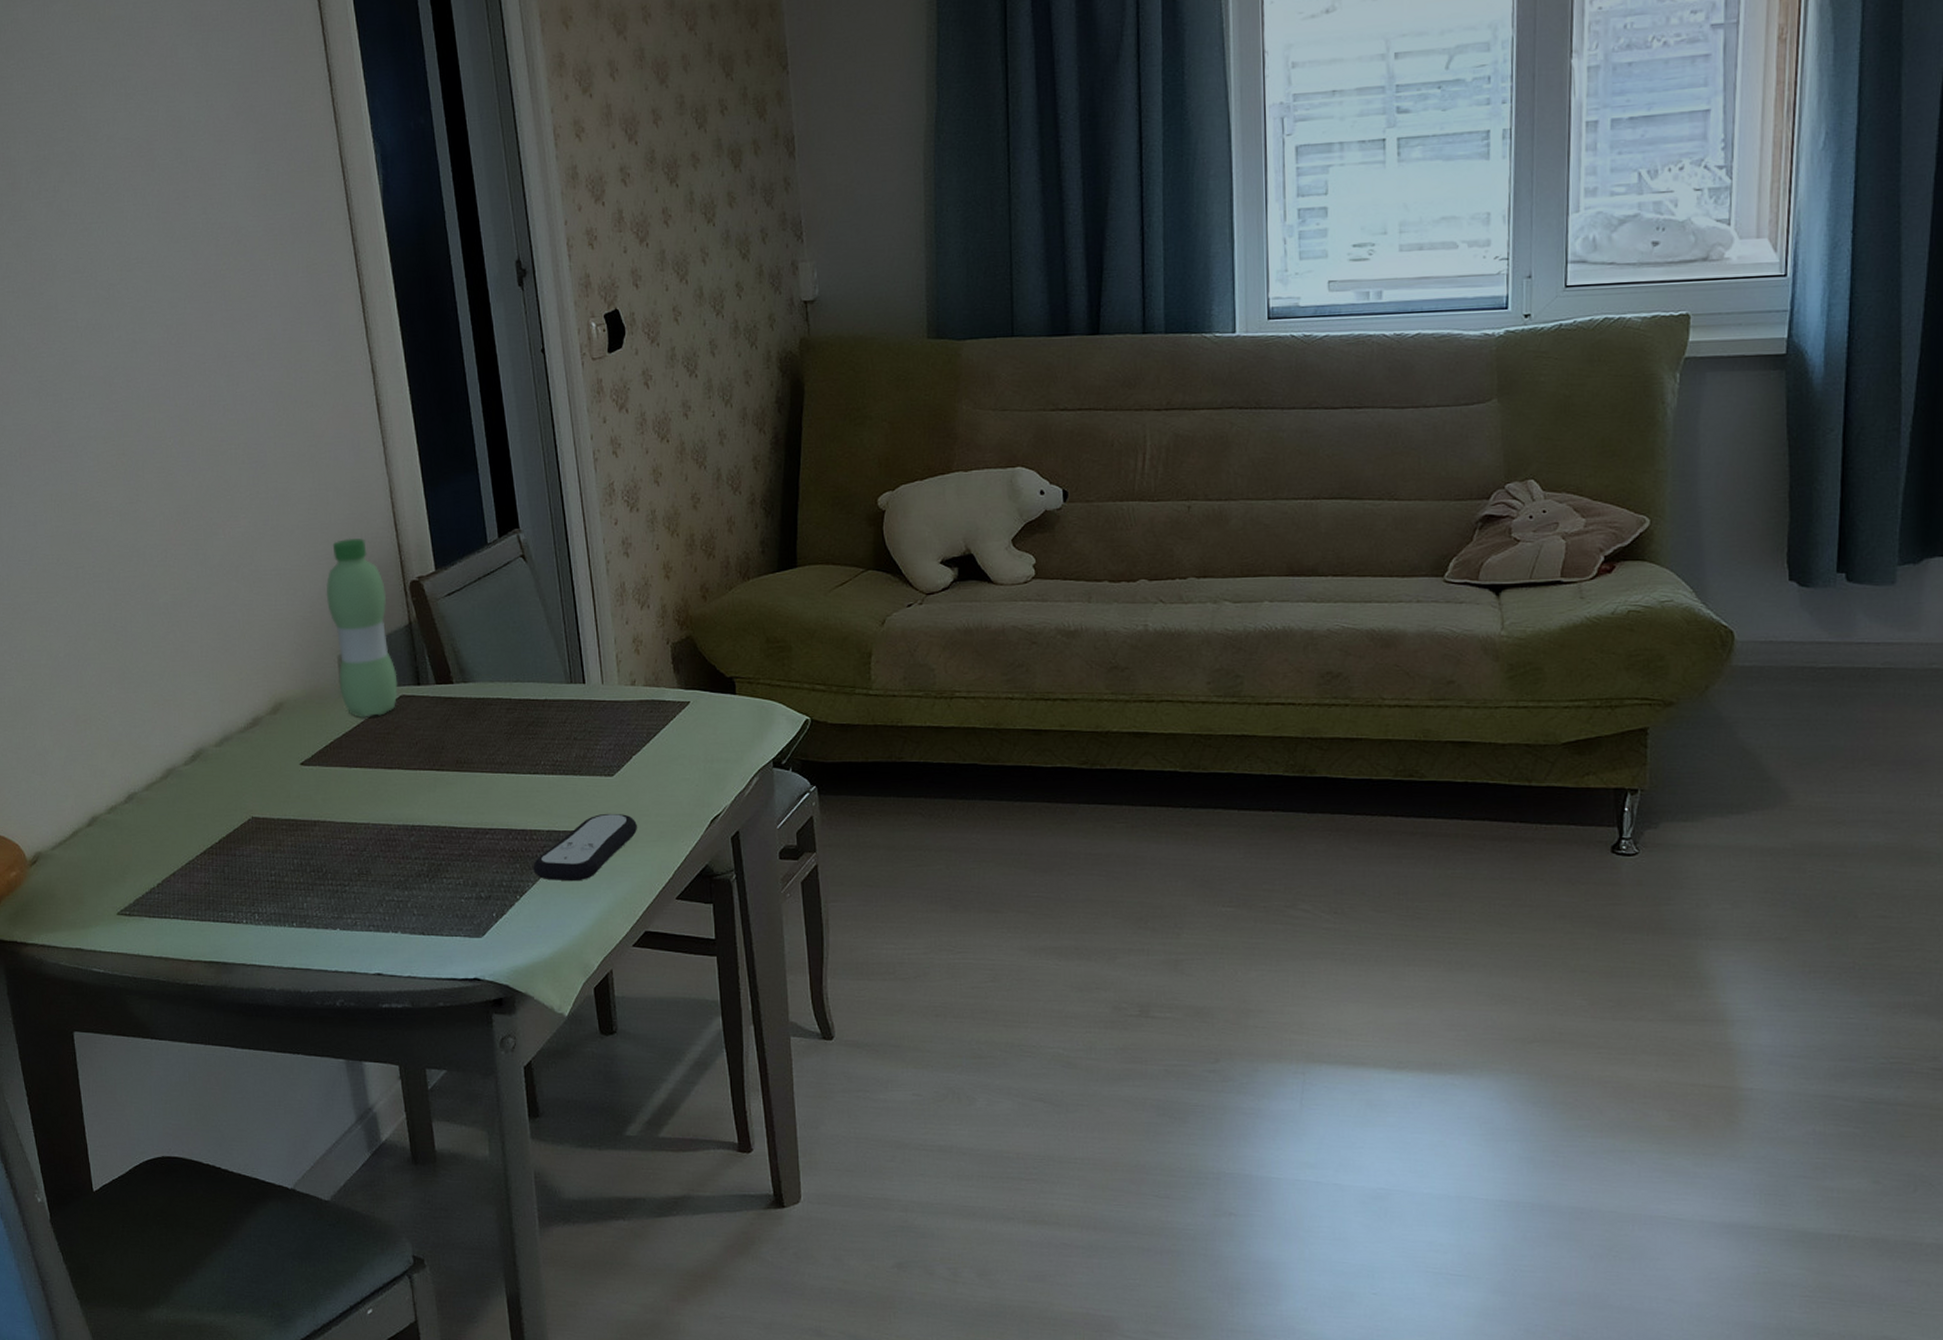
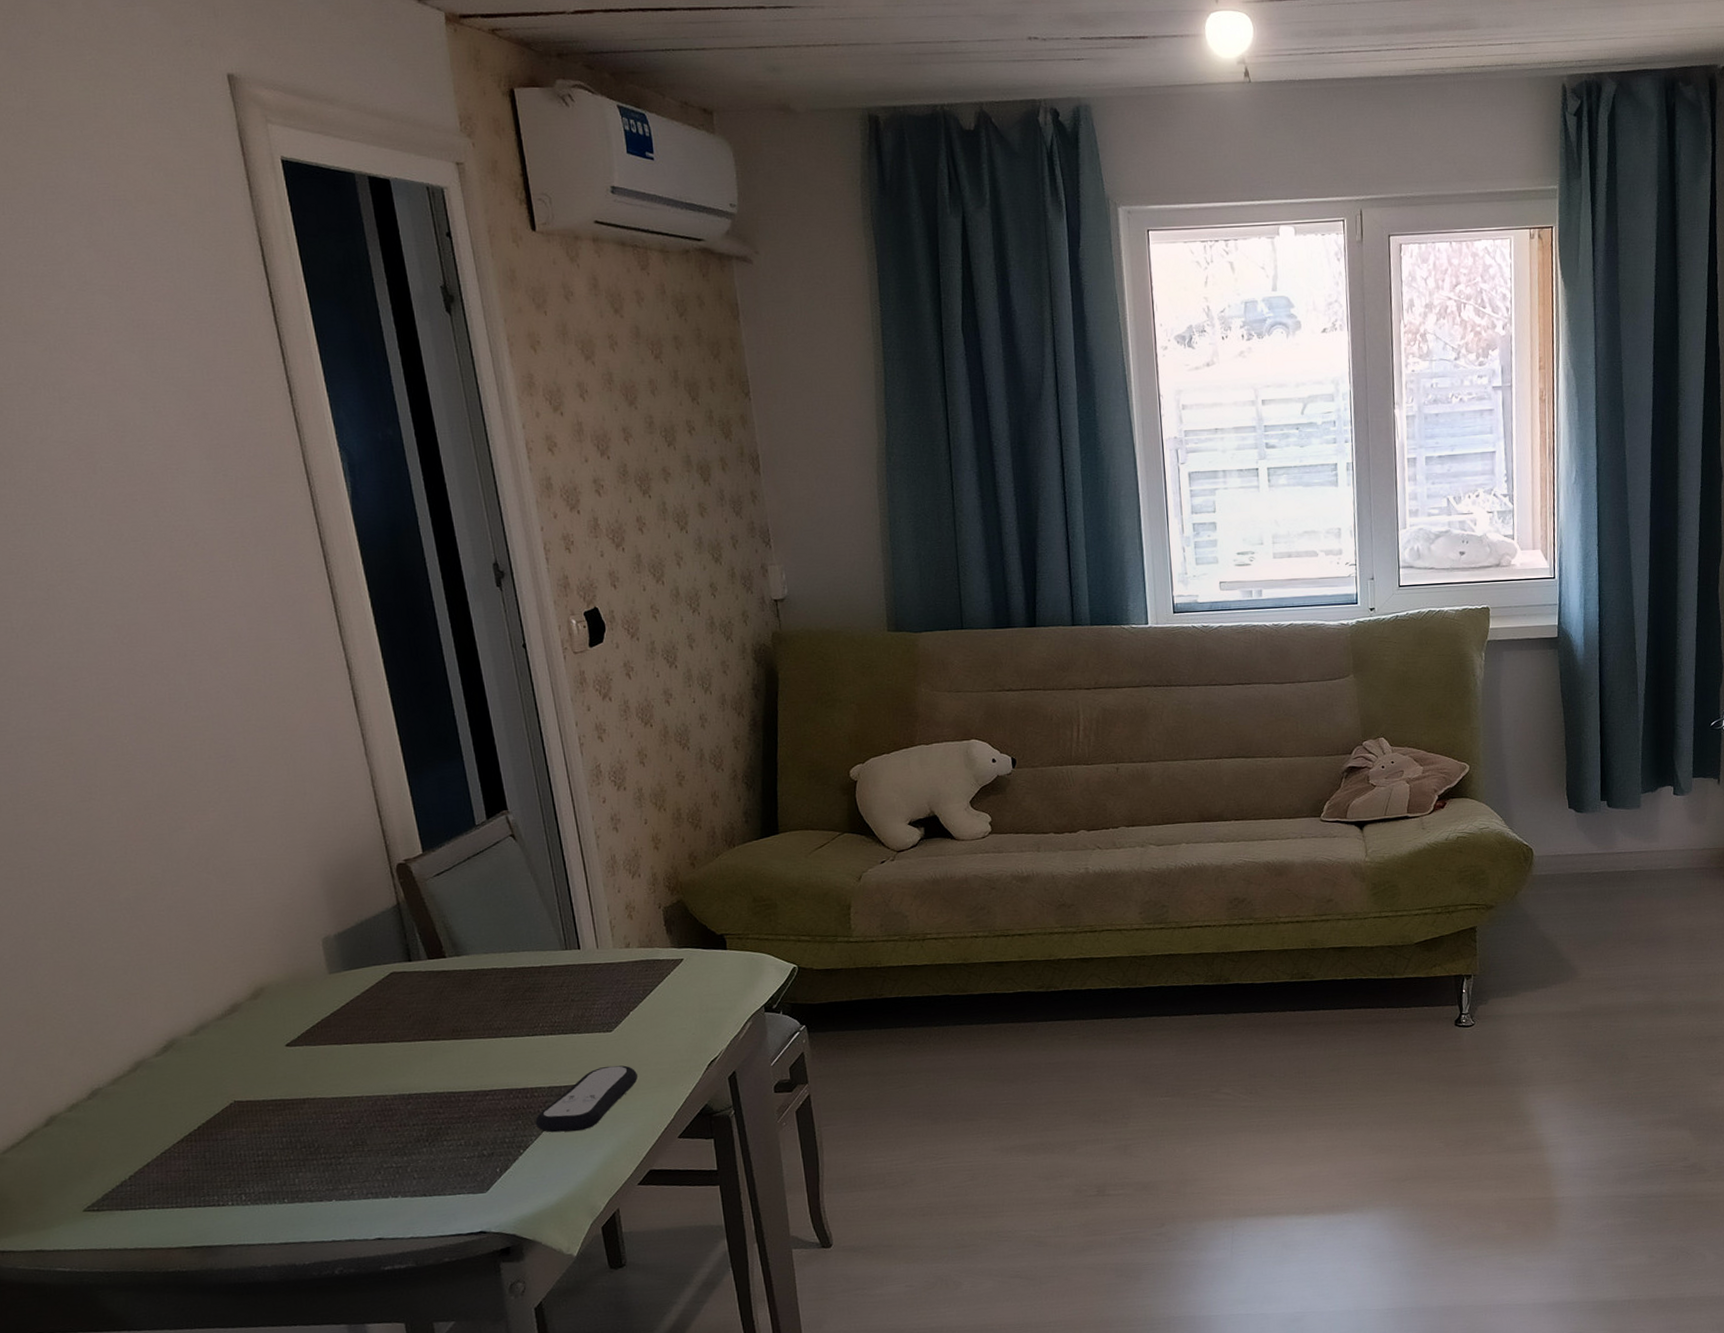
water bottle: present [326,538,398,718] -> none [306,826,388,996]

